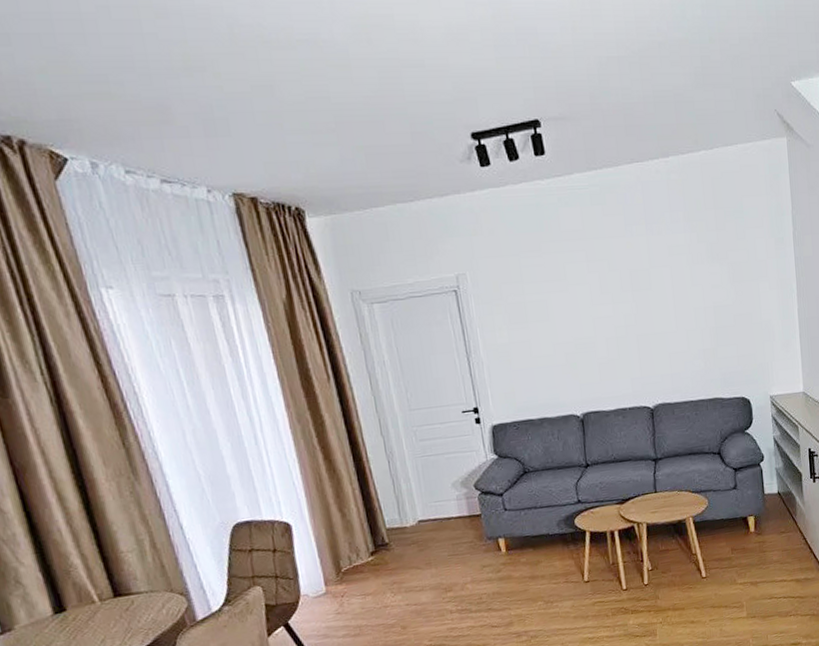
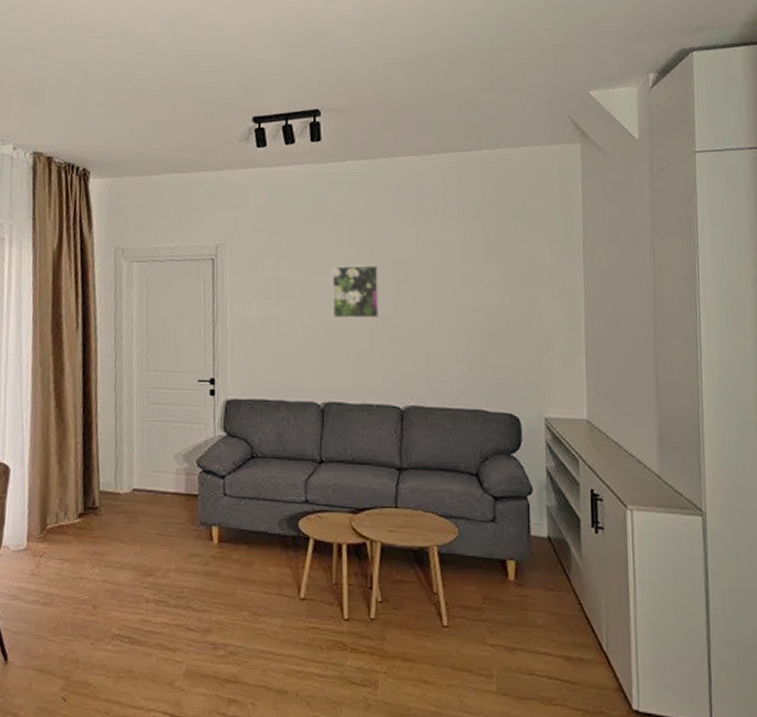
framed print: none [573,278,623,334] -> present [331,265,379,319]

